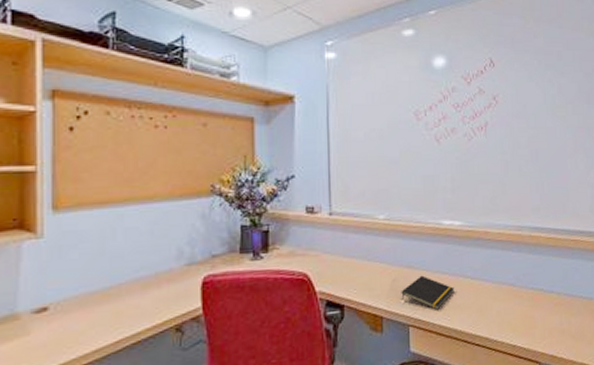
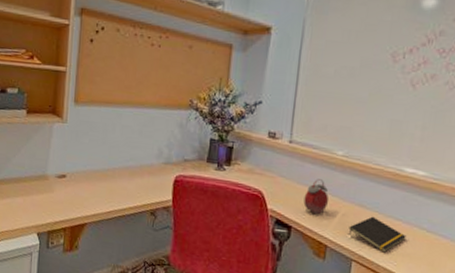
alarm clock: none [353,248,378,286] -> present [303,179,329,215]

